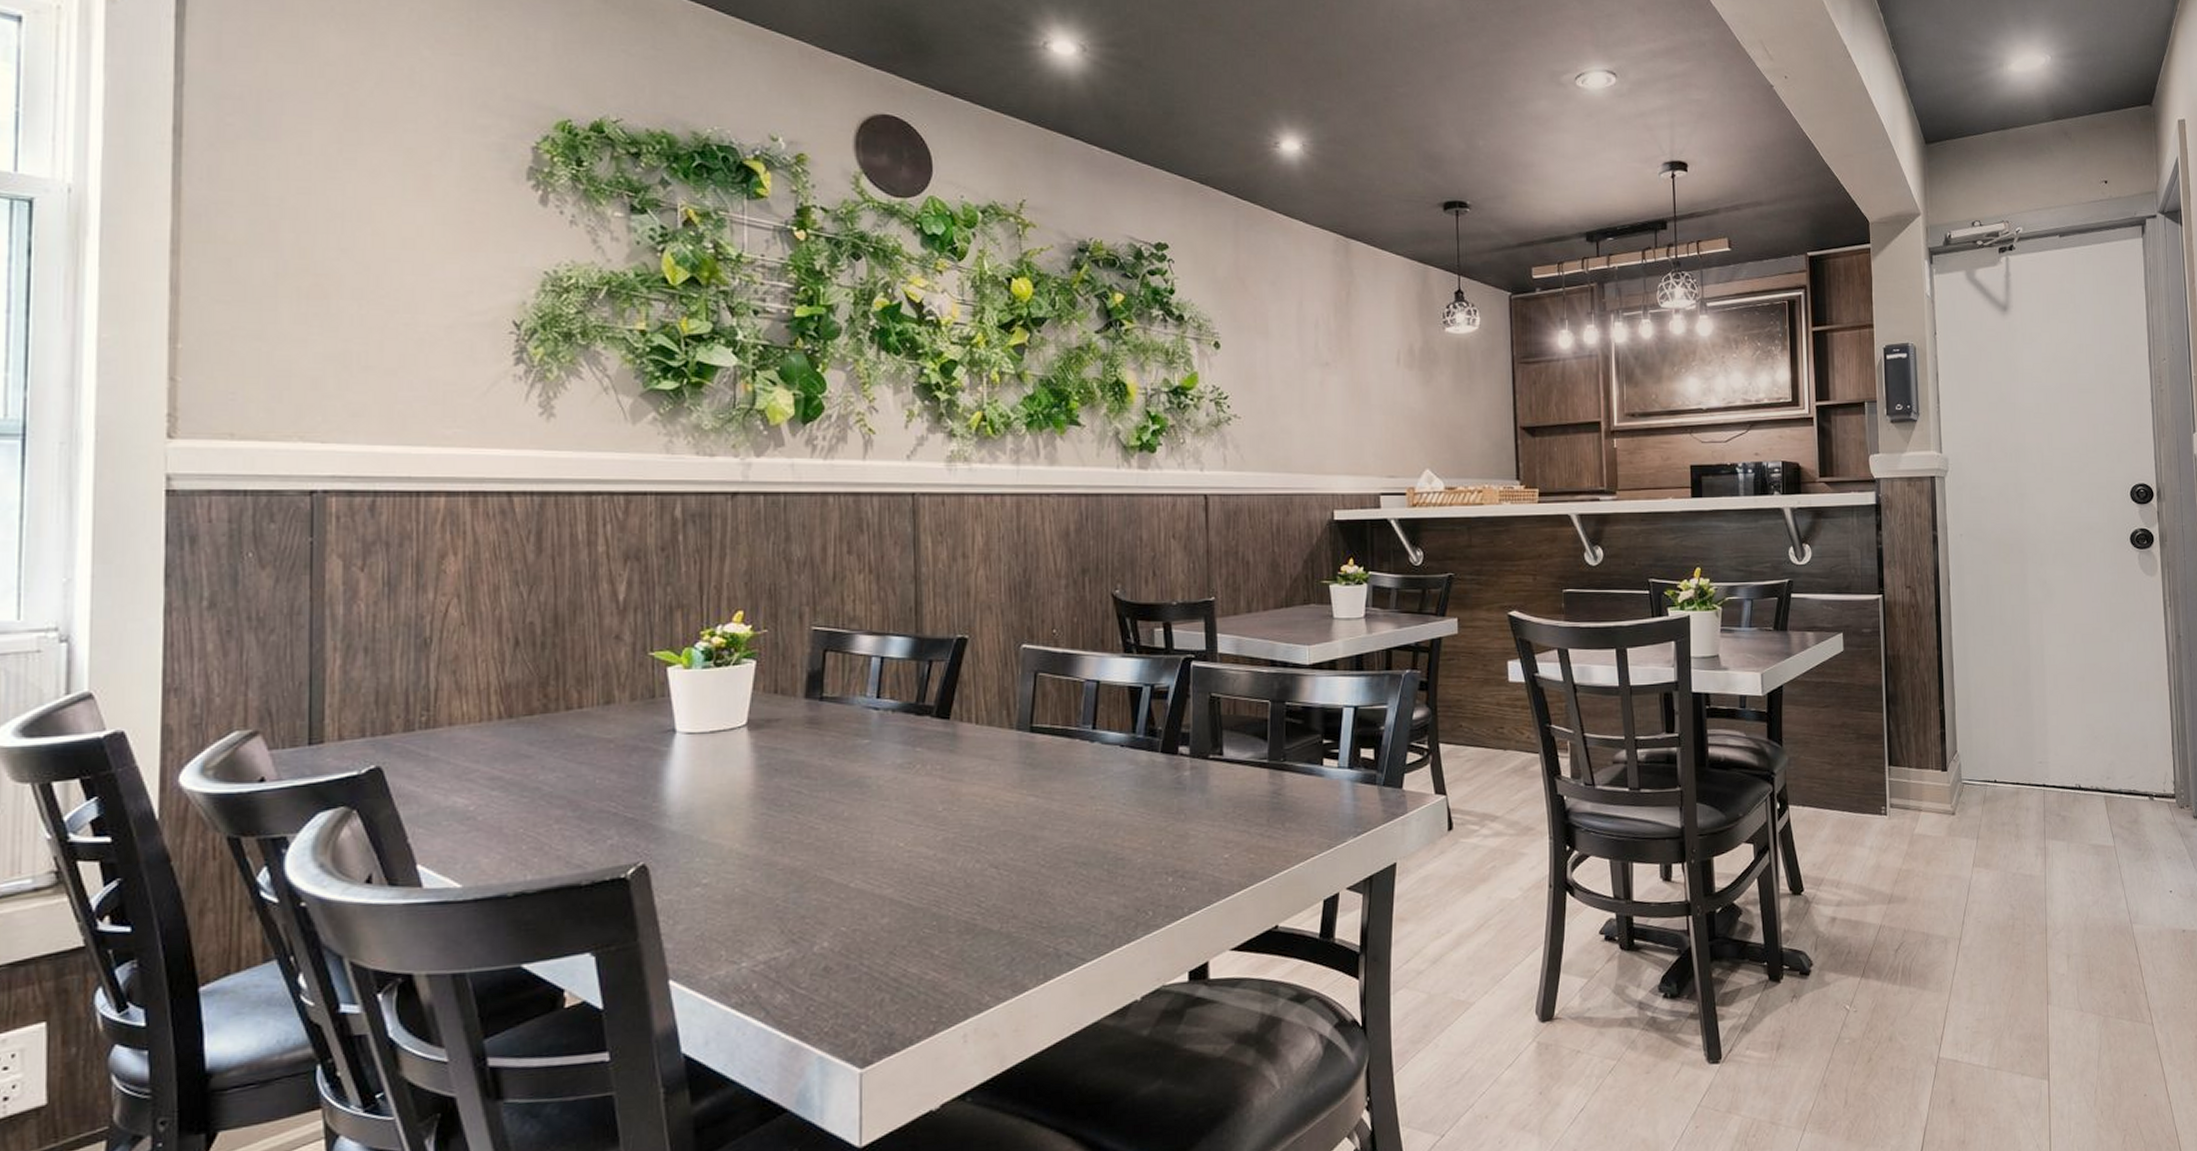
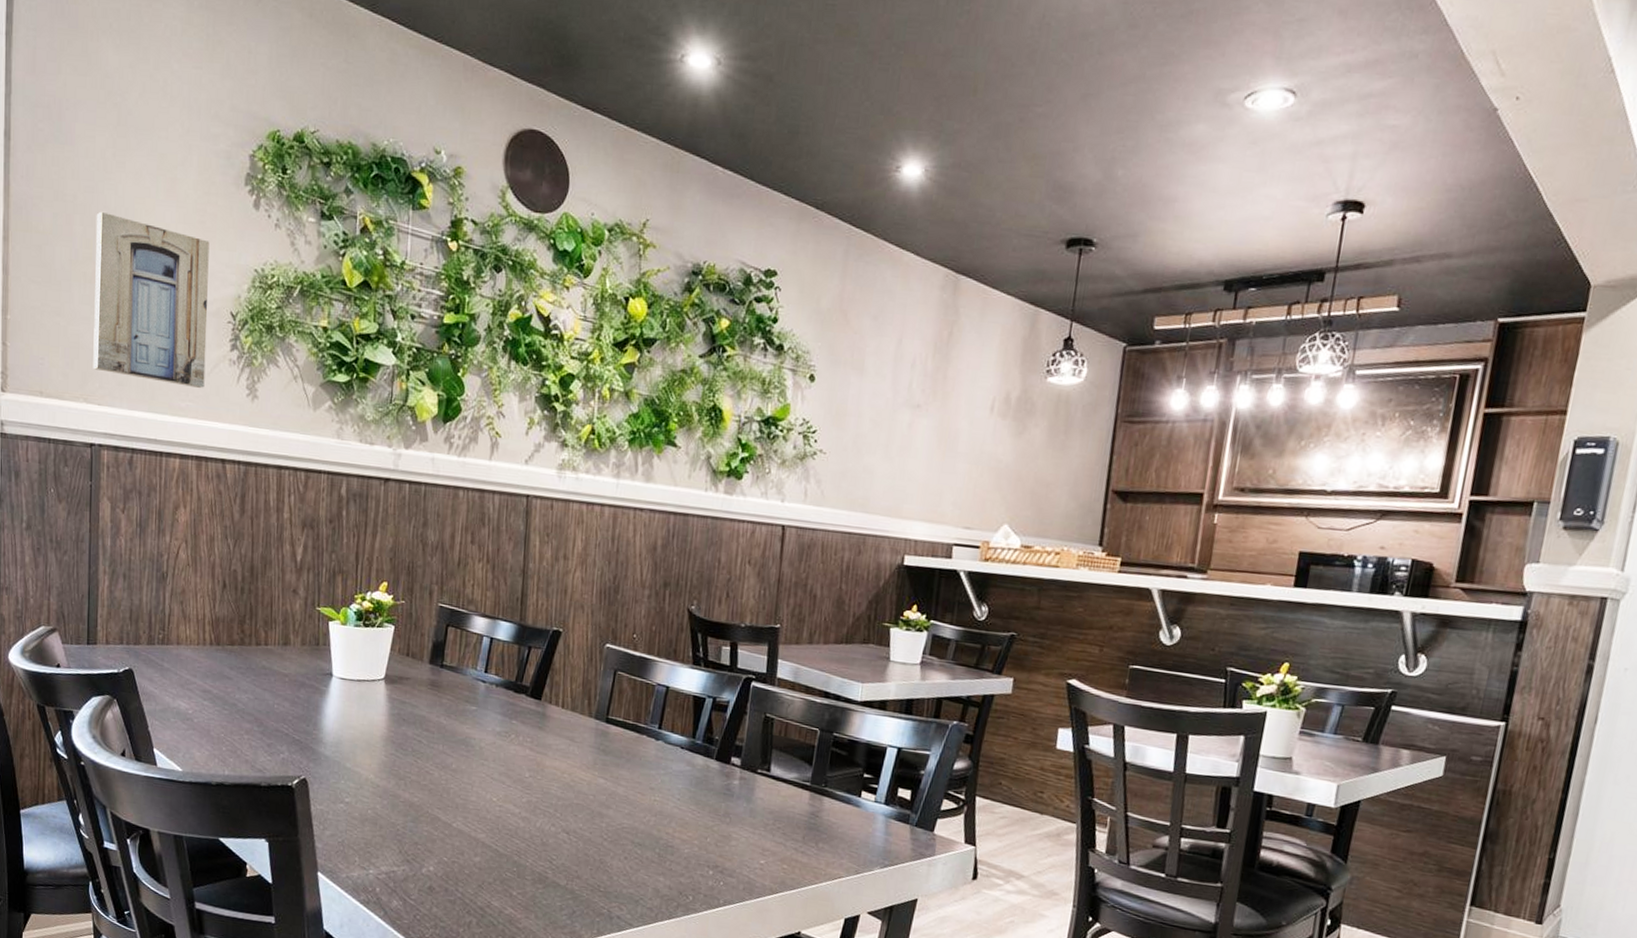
wall art: none [312,215,481,412] -> present [93,211,210,389]

